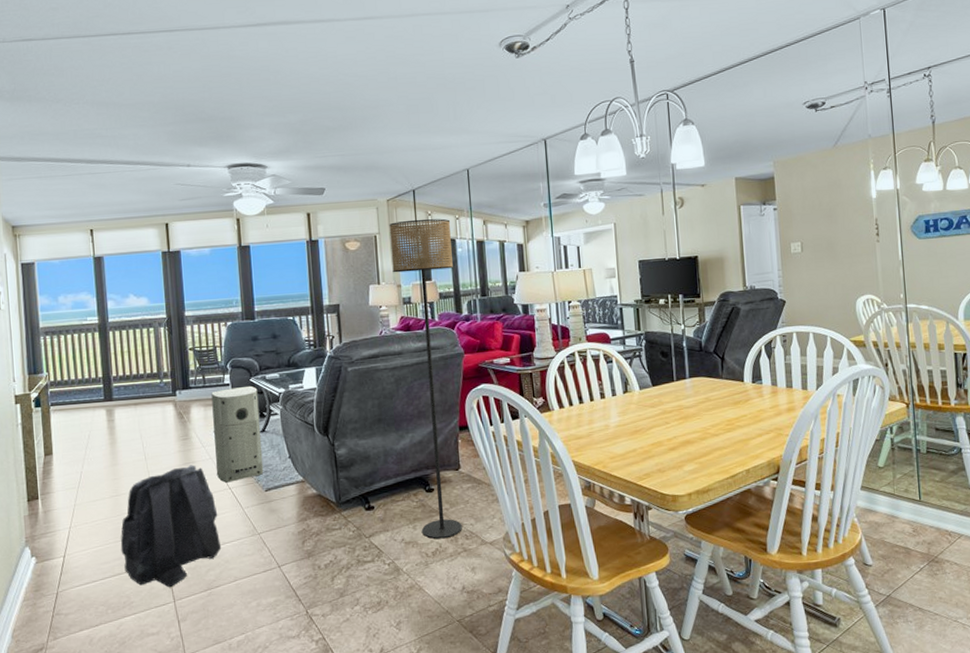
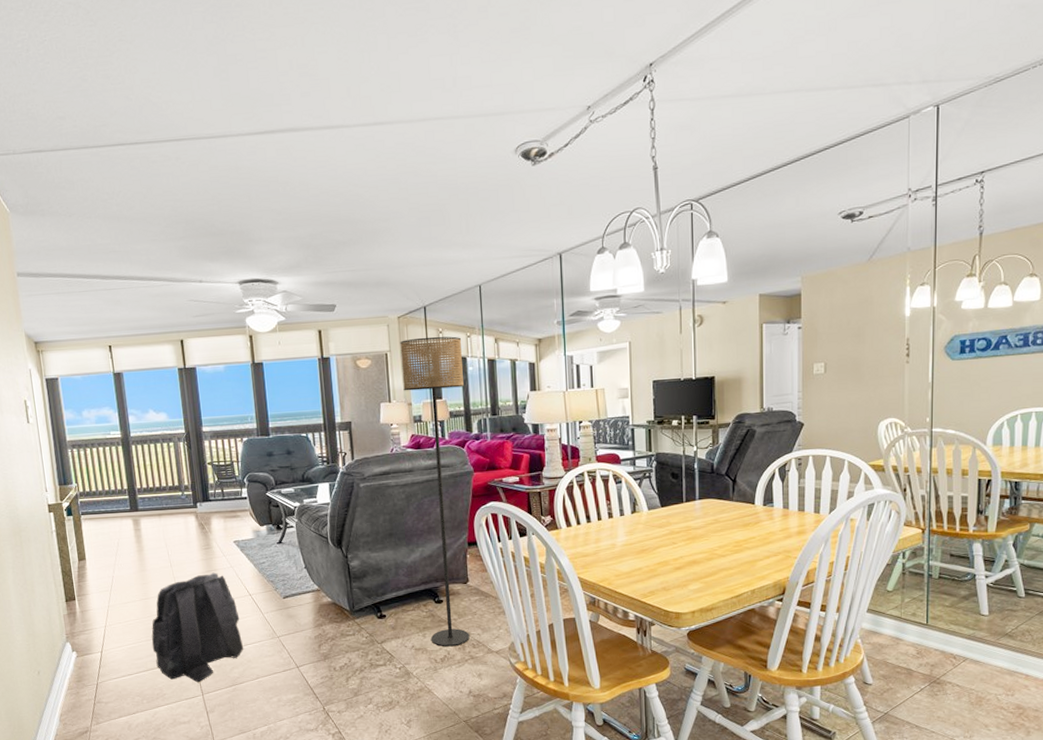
air purifier: present [211,385,264,483] -> none [230,499,281,590]

